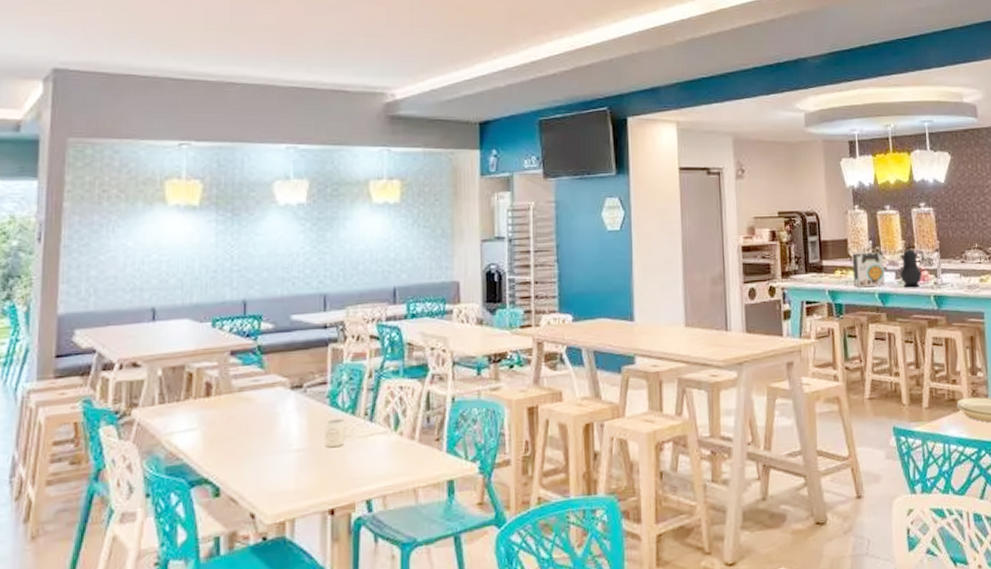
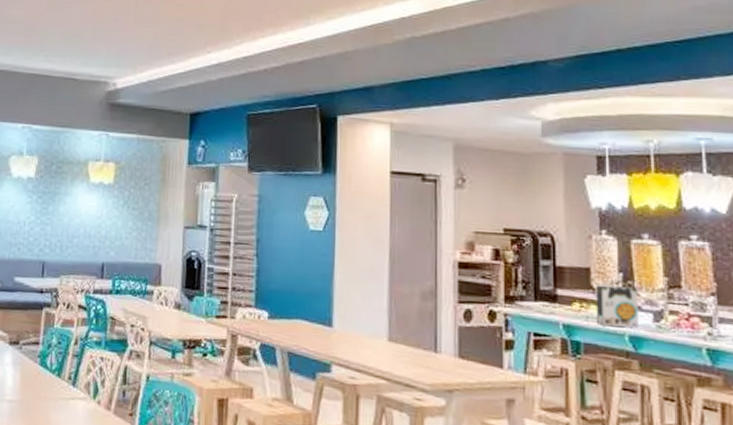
mug: present [325,418,354,448] -> none [33,377,59,405]
coffeepot: present [899,243,924,288] -> none [660,281,693,336]

